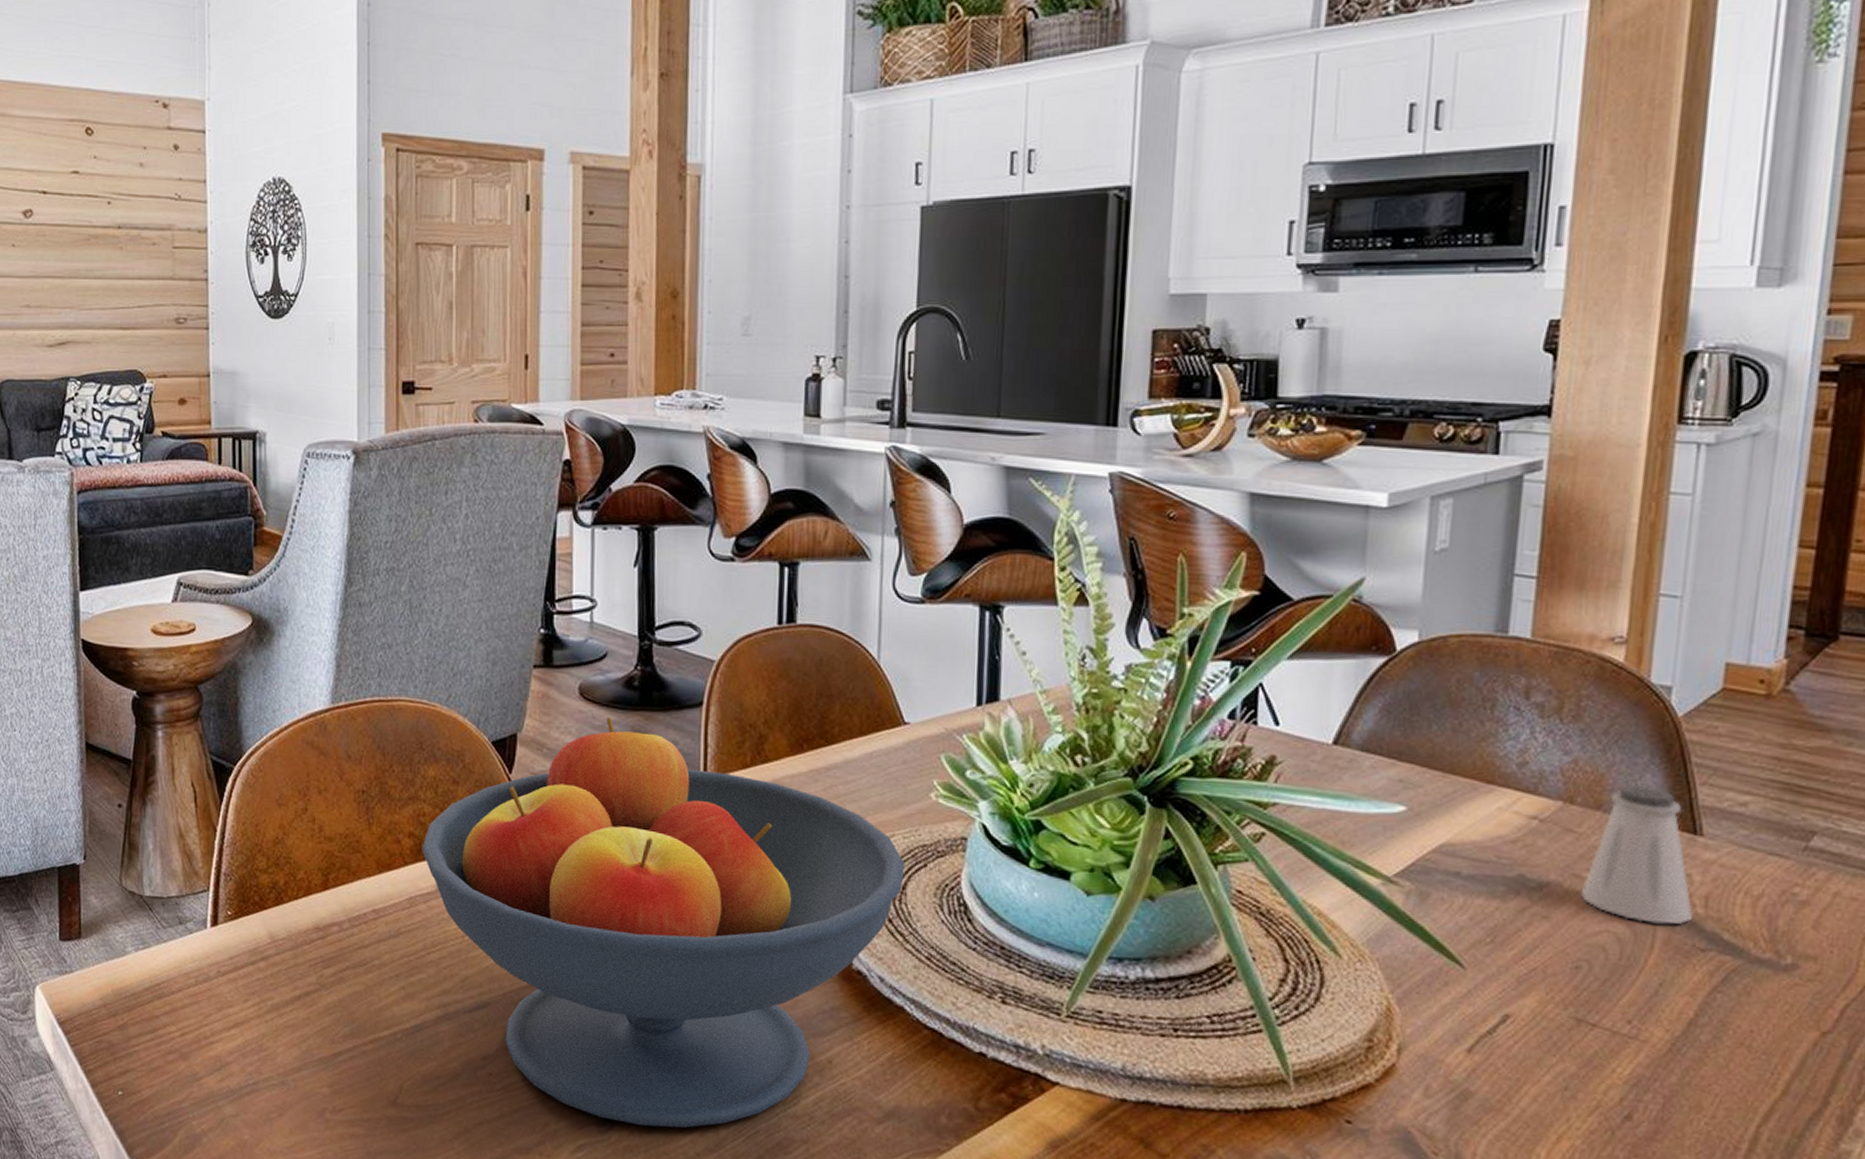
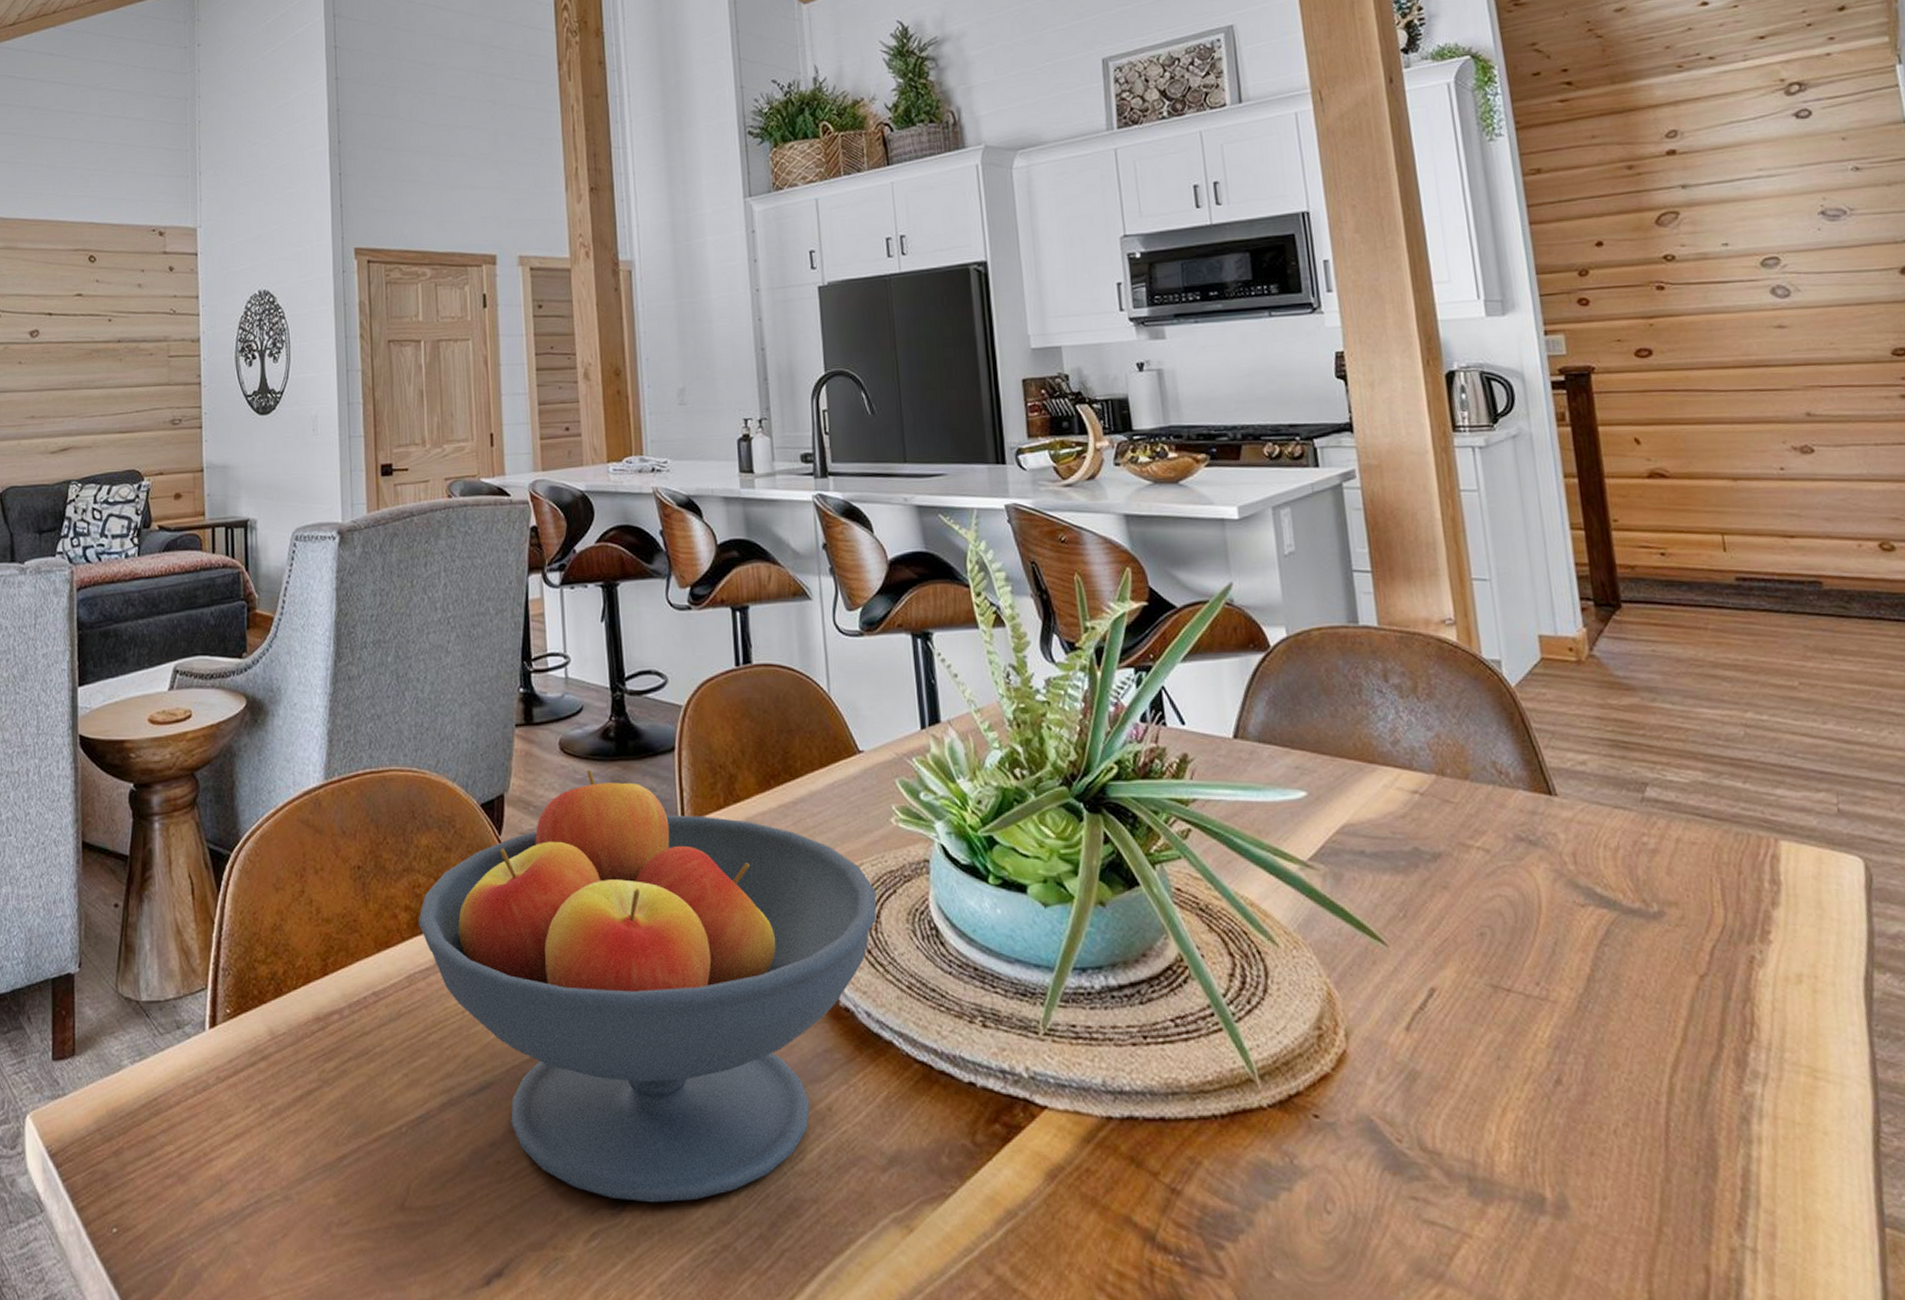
saltshaker: present [1580,785,1694,924] -> none [1468,753,1568,884]

